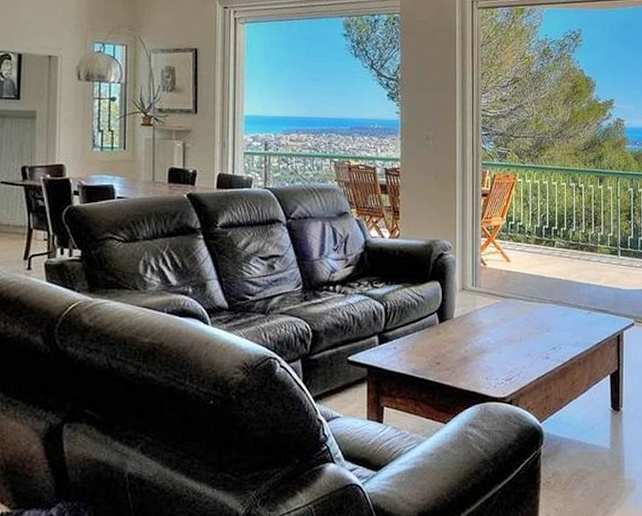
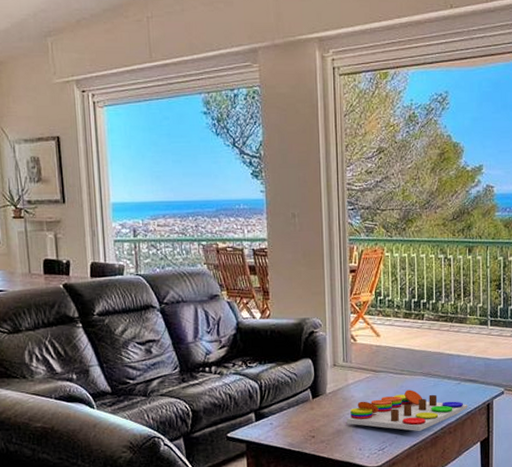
board game: none [473,317,598,361] -> present [346,389,468,431]

